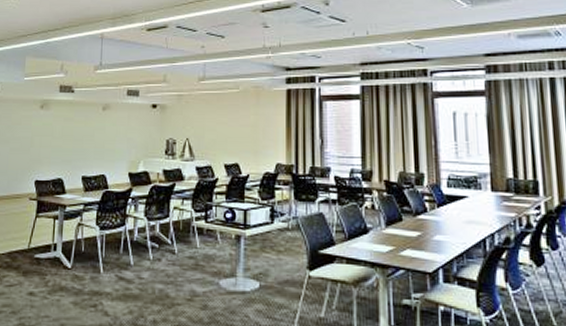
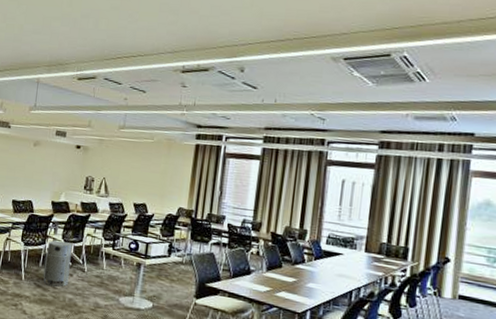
air purifier: none [125,219,158,276] -> present [43,240,73,287]

